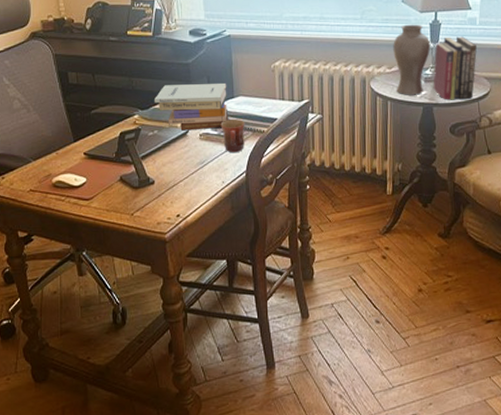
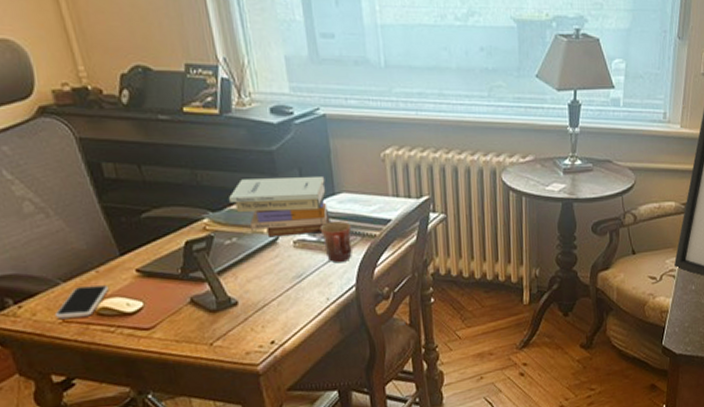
smartphone: none [25,164,64,188] -> present [54,285,110,319]
vase: present [393,24,430,95] -> none [526,104,569,190]
books: present [433,36,477,101] -> none [572,120,621,195]

